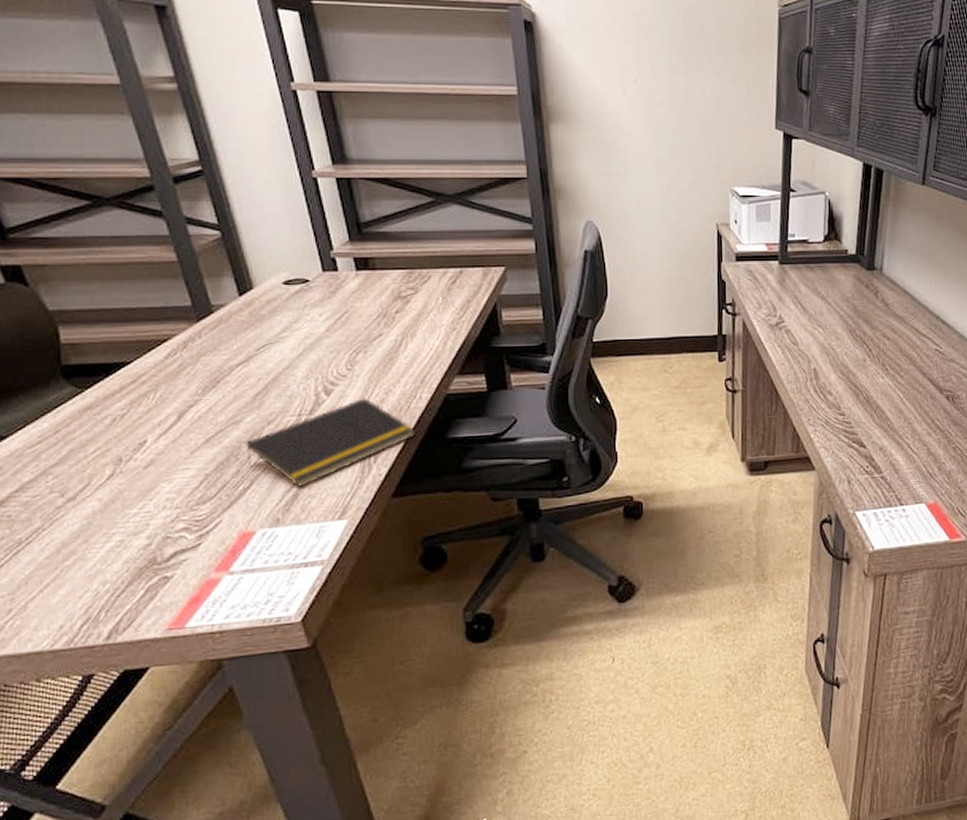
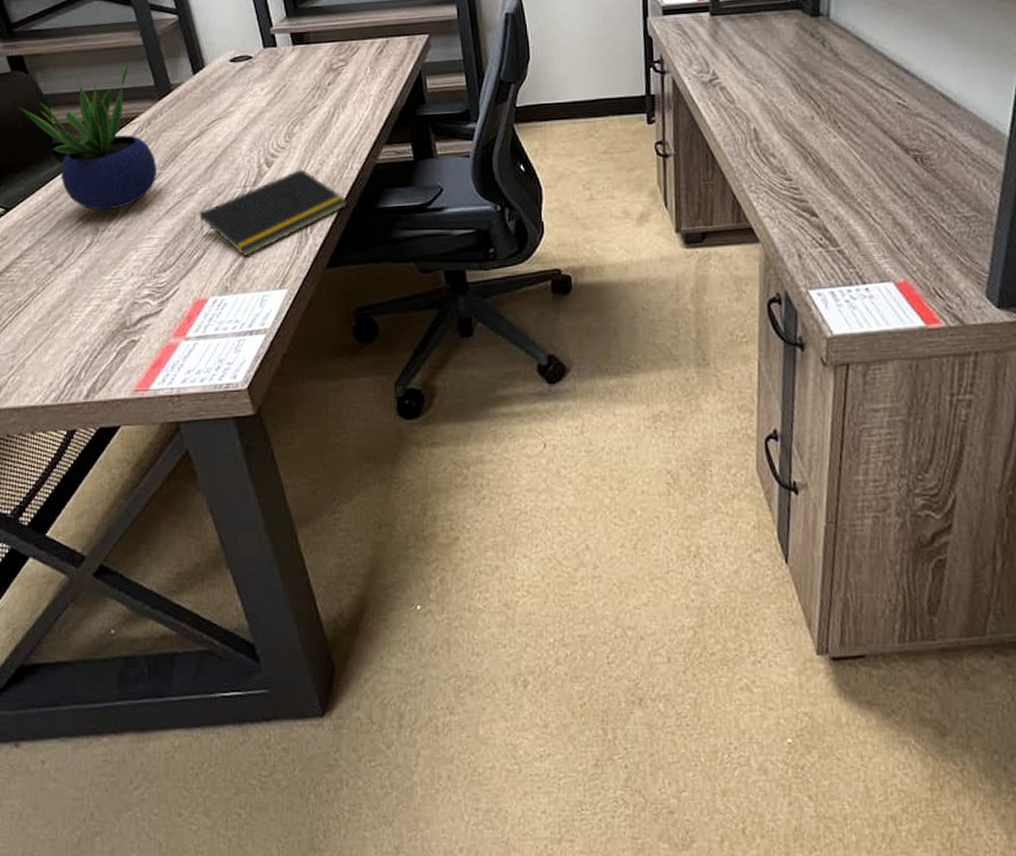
potted plant: none [16,281,194,439] -> present [19,64,156,211]

